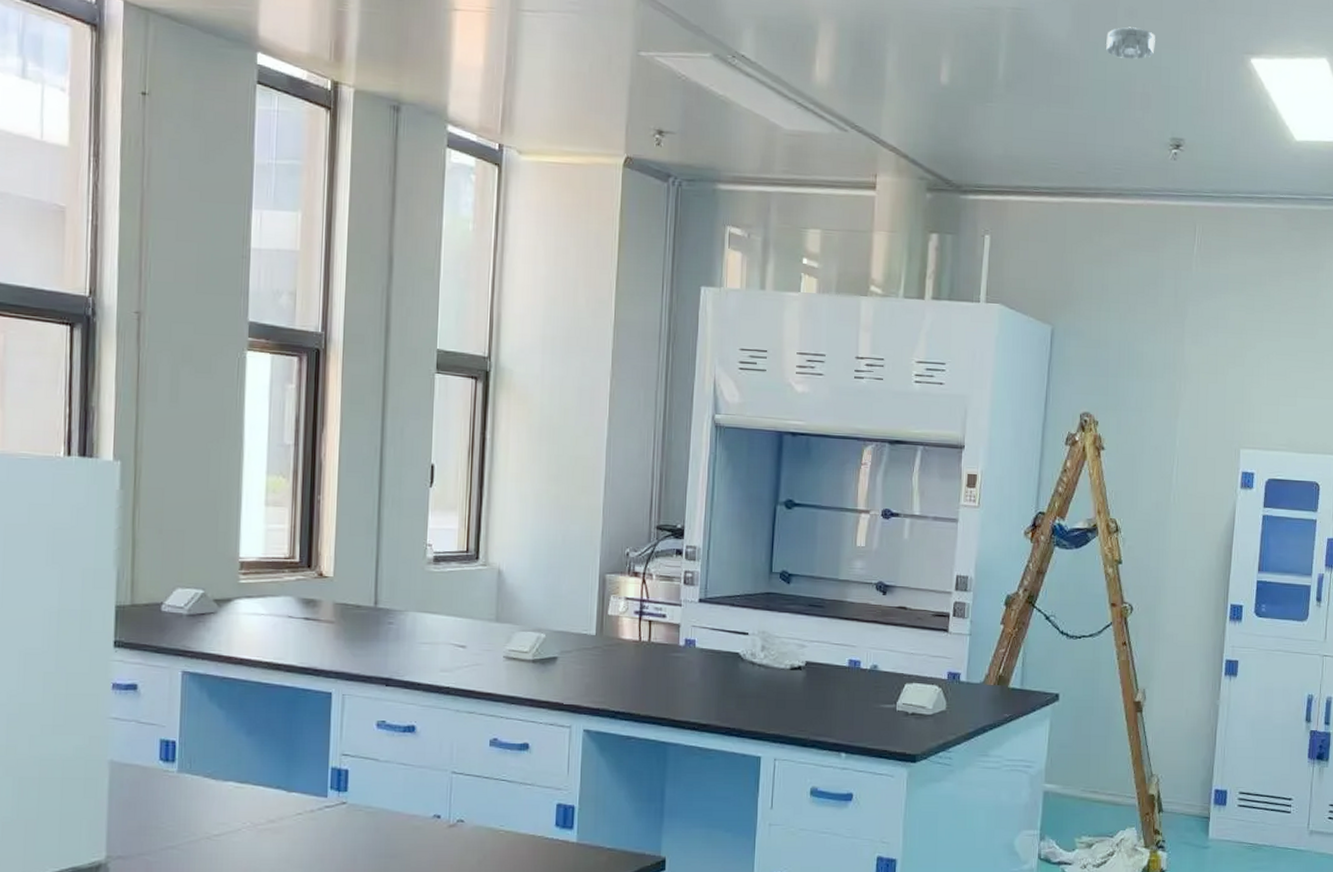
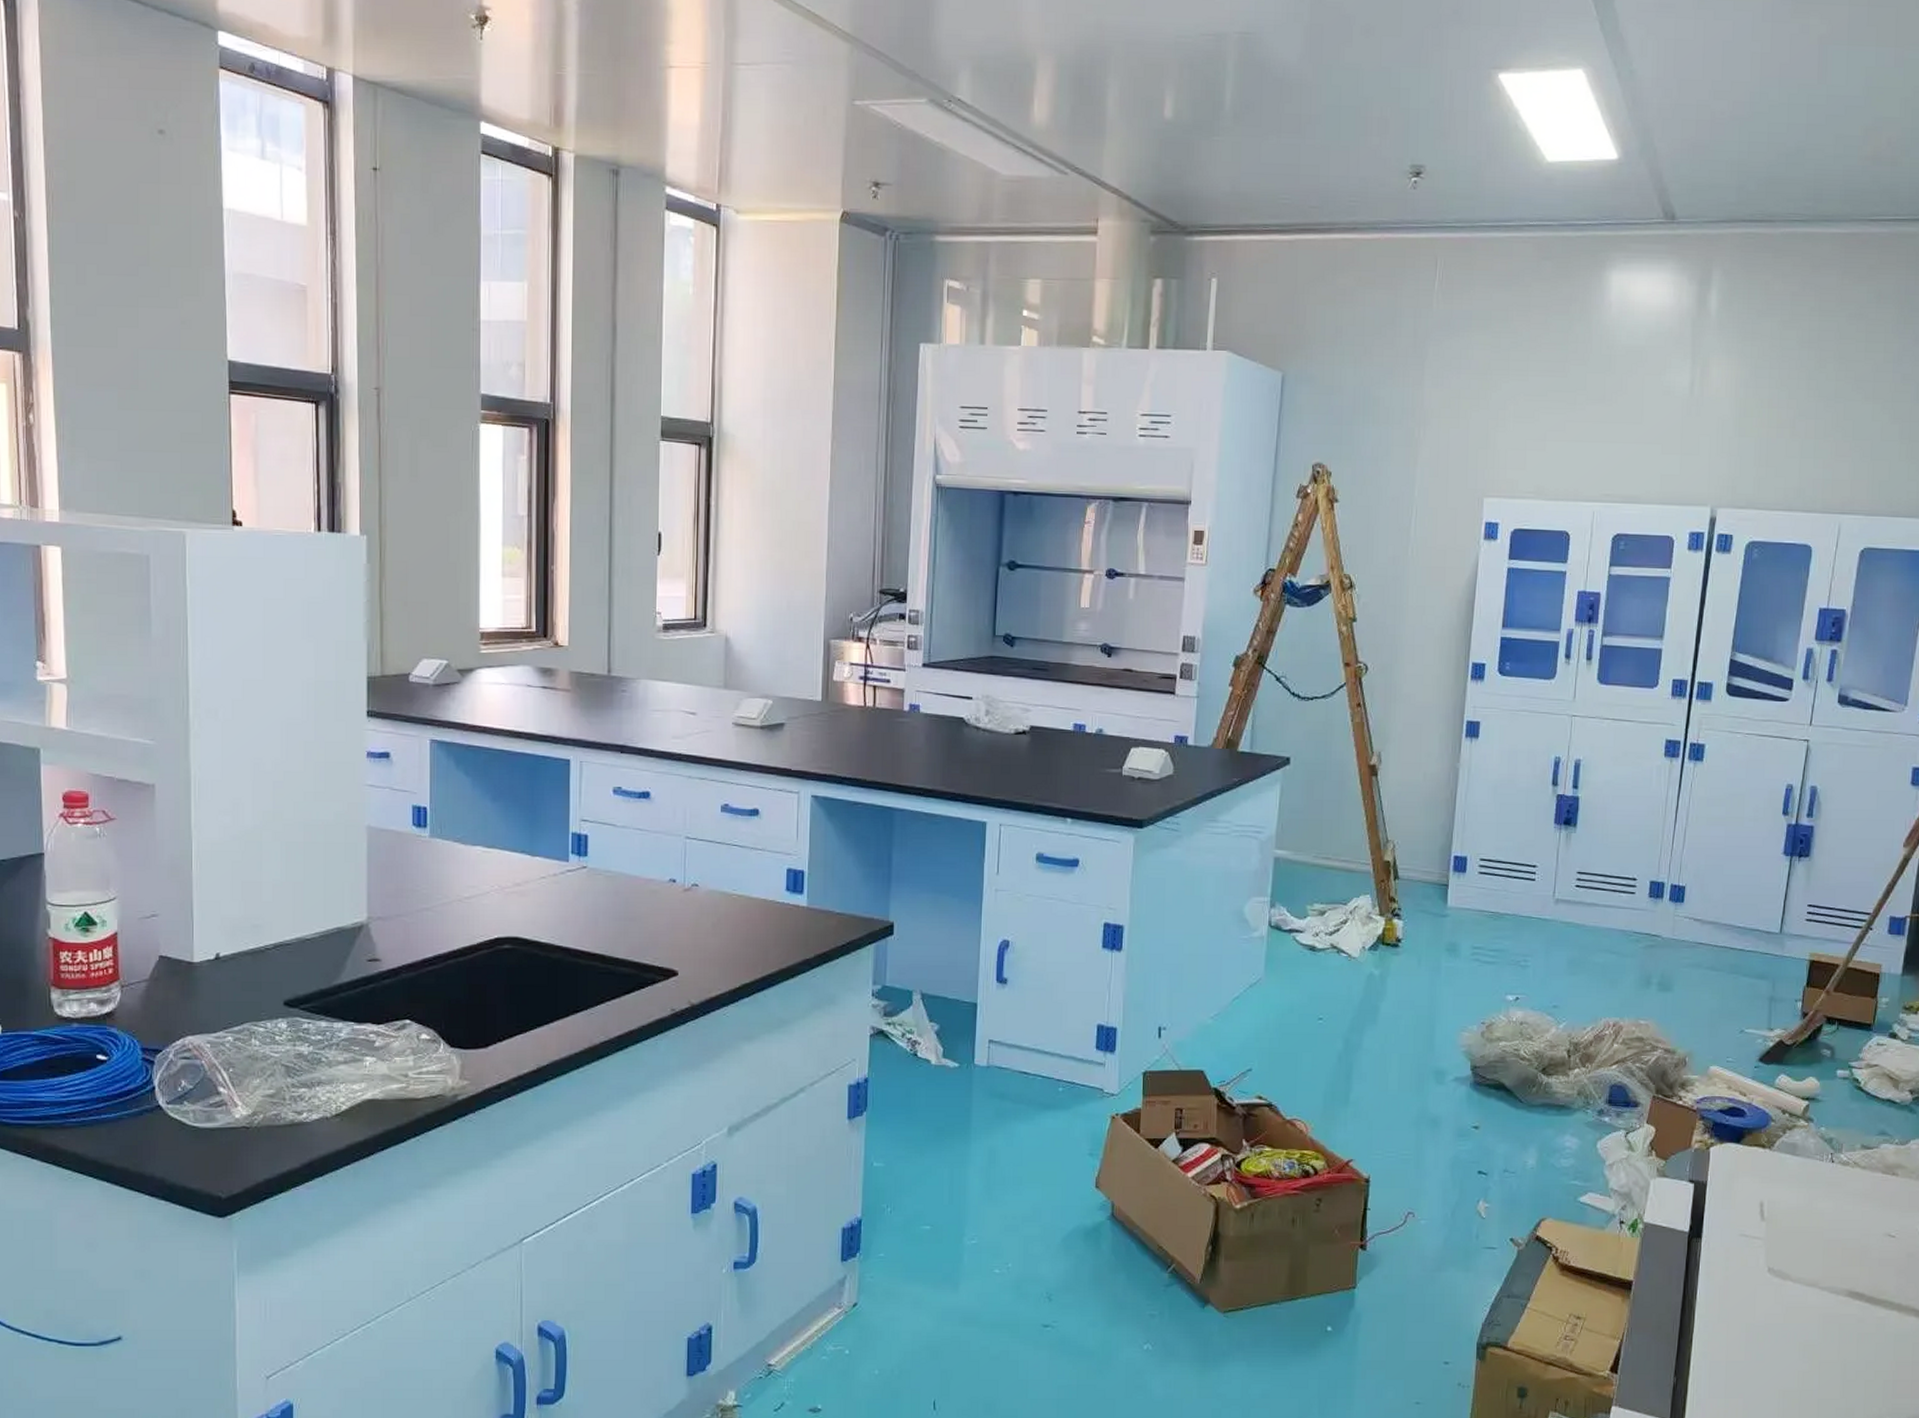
smoke detector: present [1106,27,1155,59] -> none [1341,46,1394,81]

